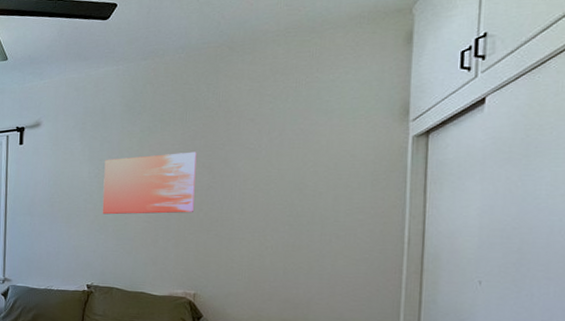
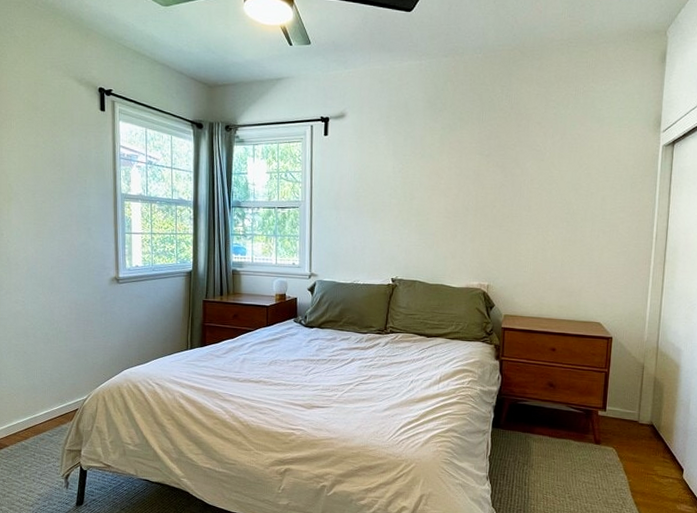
wall art: present [102,152,197,215] -> none [406,151,492,210]

